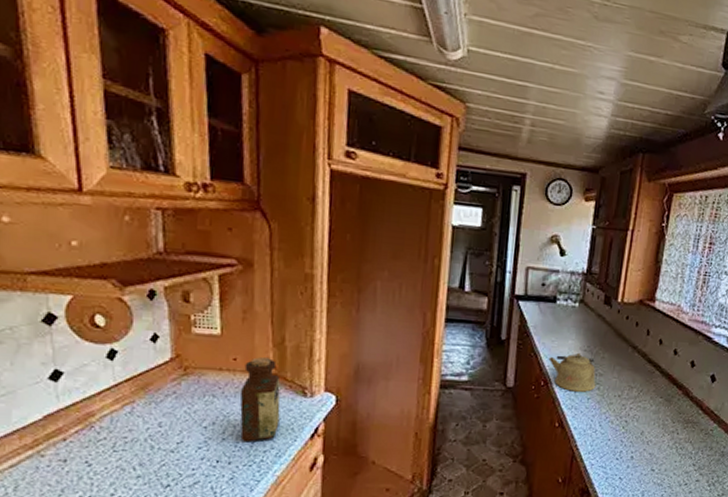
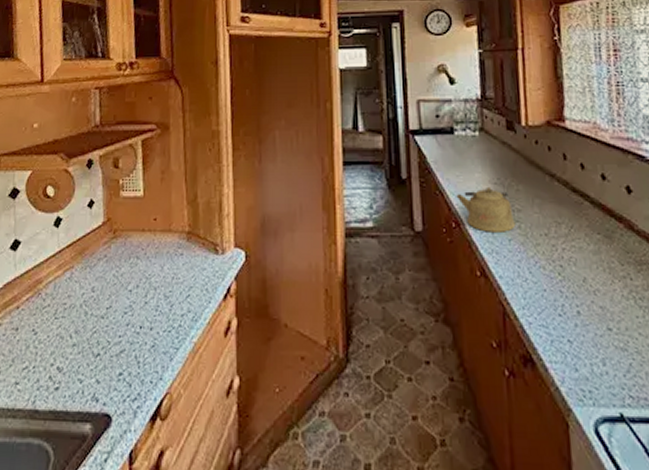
bottle: present [239,357,281,442] -> none [159,216,195,306]

